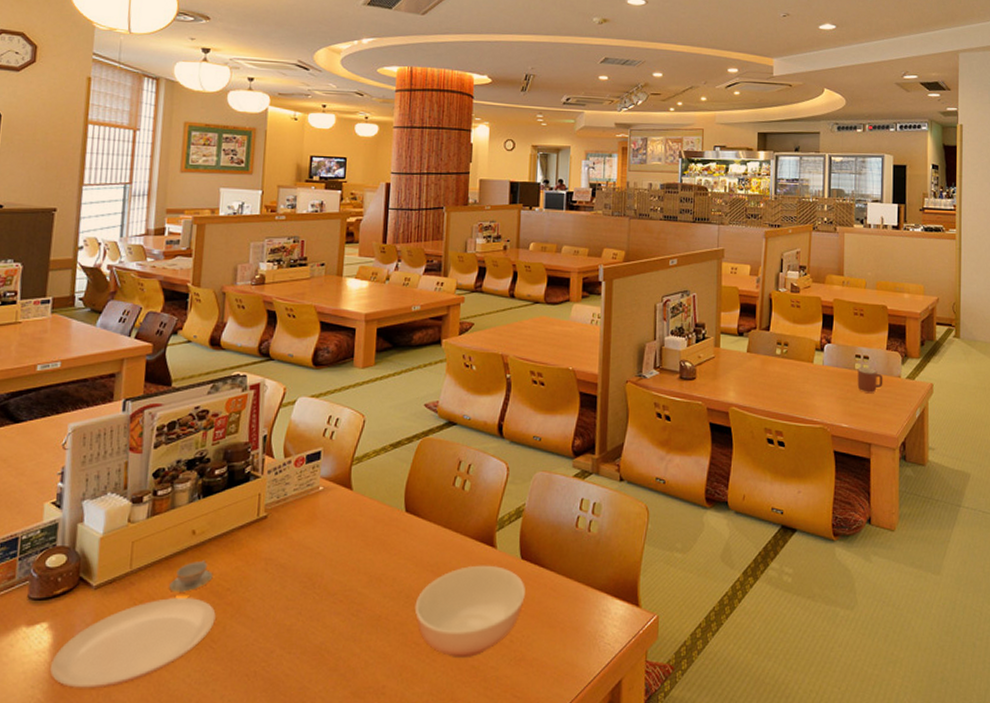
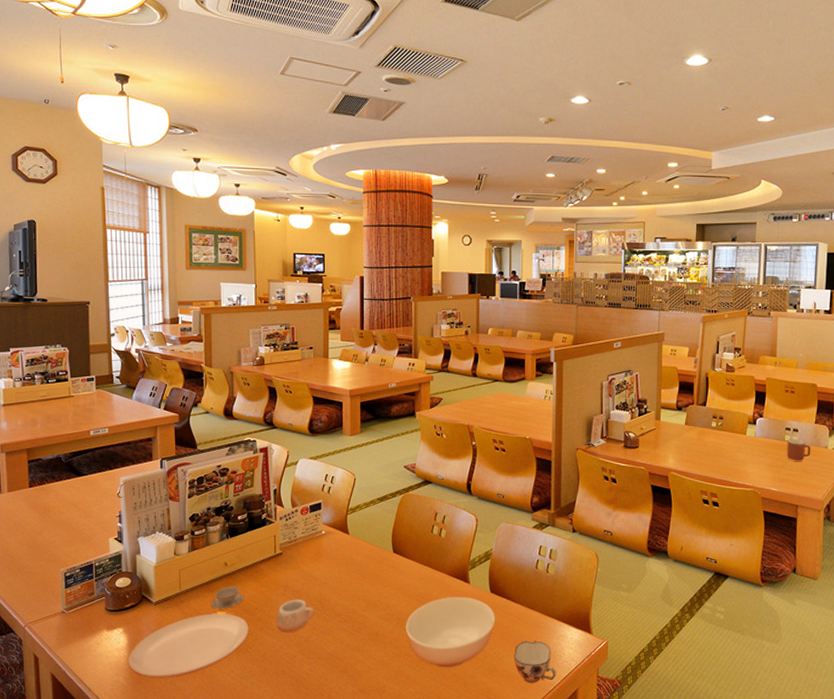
teacup: none [251,576,302,619] -> present [276,599,314,632]
teacup: none [546,618,597,674] -> present [513,640,556,684]

